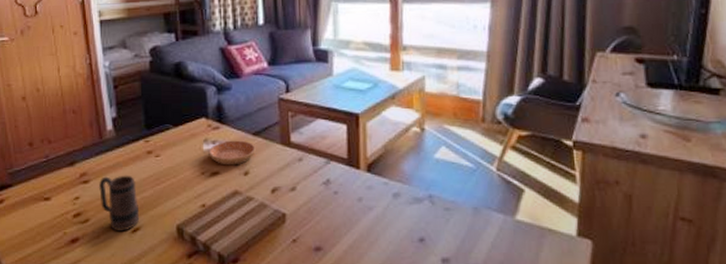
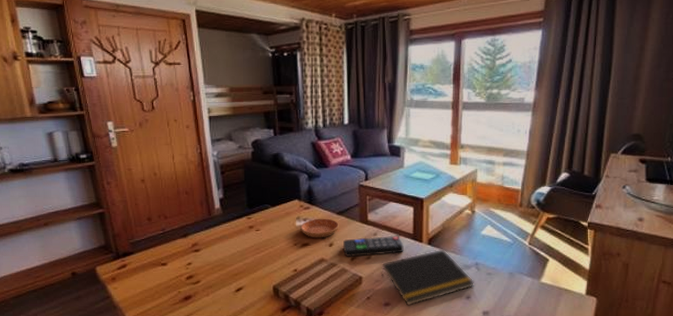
mug: present [98,175,140,232] -> none [207,245,243,291]
remote control: none [260,161,337,188] -> present [342,236,404,257]
notepad: none [309,177,430,251] -> present [381,249,475,306]

